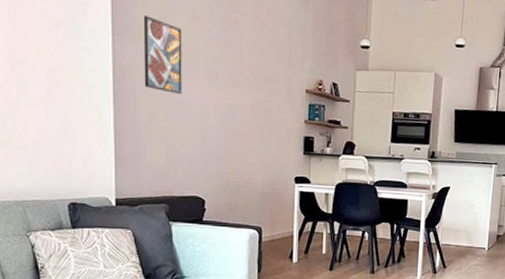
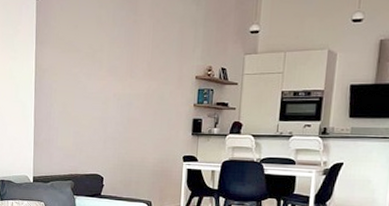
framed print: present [143,15,183,94] -> none [58,26,90,88]

